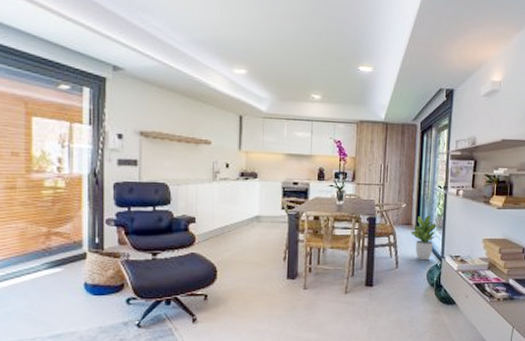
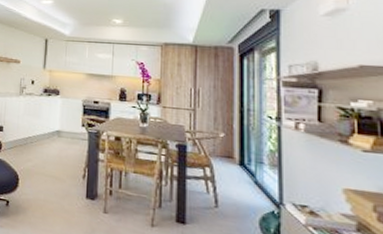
potted plant: present [411,215,439,261] -> none [233,149,274,205]

